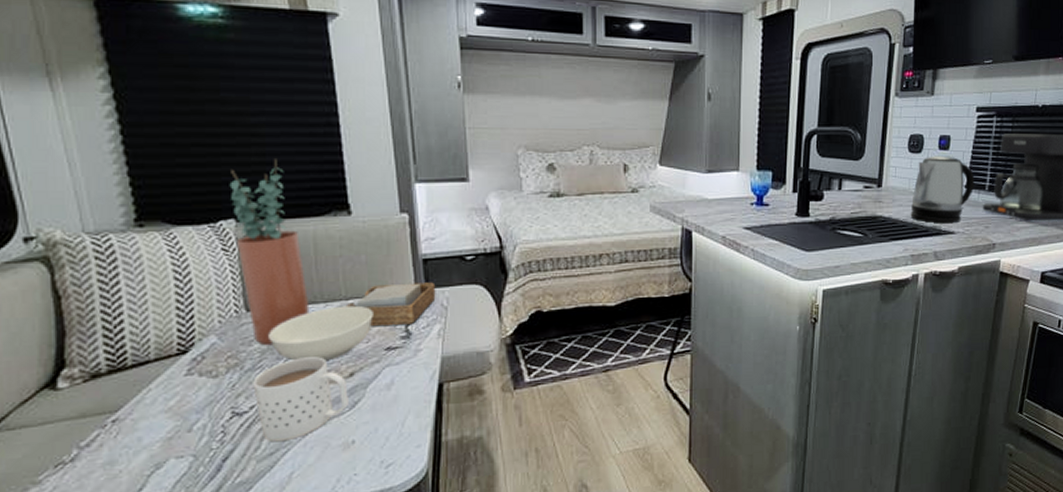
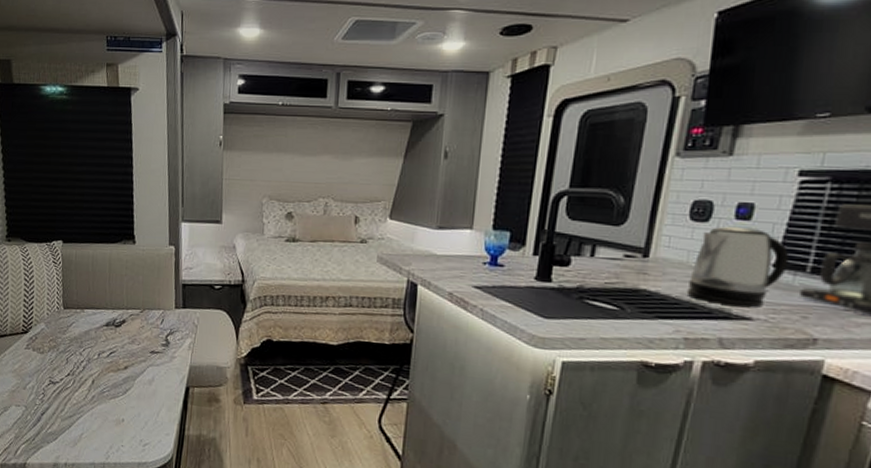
vase: present [229,159,310,346] -> none [61,198,103,336]
mug: present [253,357,348,442] -> none [63,348,123,409]
bowl: present [269,305,373,361] -> none [75,313,144,355]
napkin holder: present [345,282,436,327] -> none [126,301,190,335]

